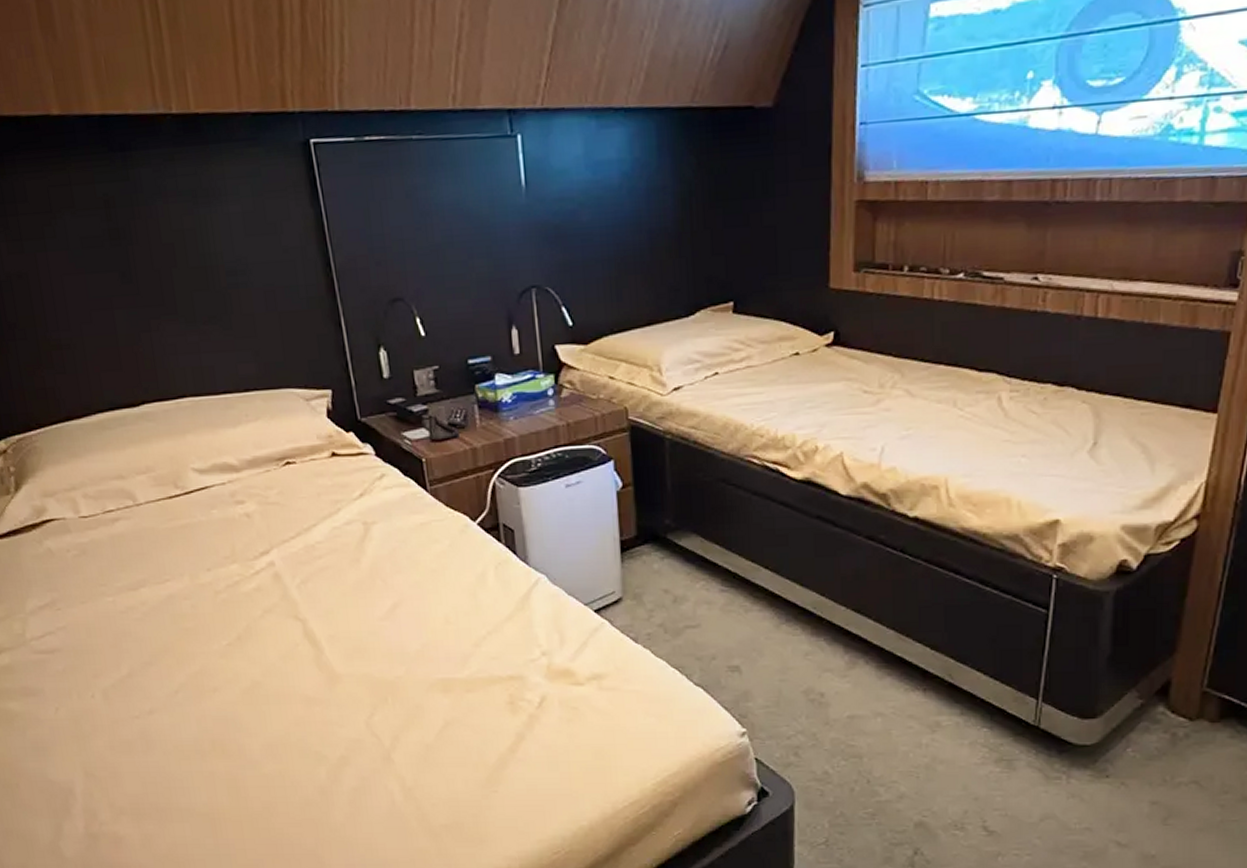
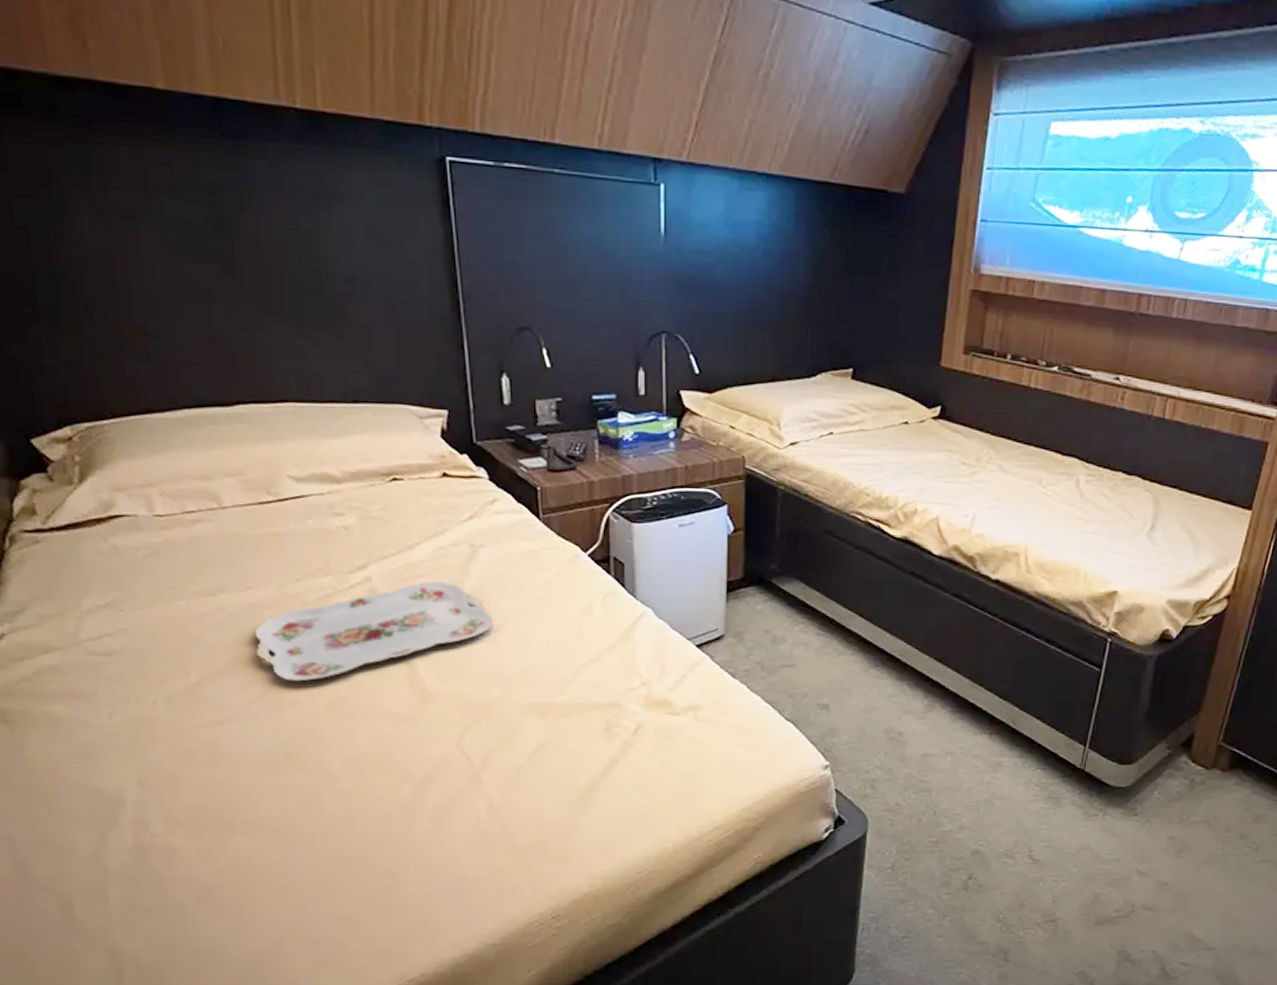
serving tray: none [174,562,392,669] -> present [254,582,493,682]

